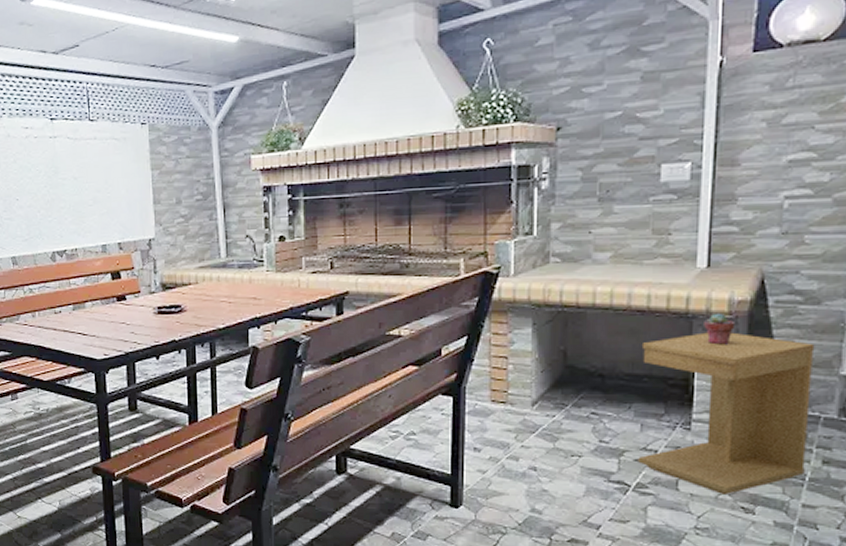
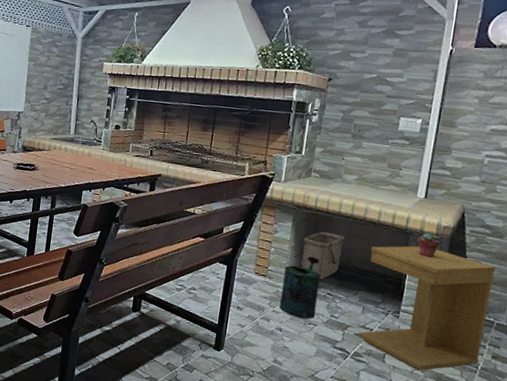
watering can: none [529,368,580,451] -> present [279,256,321,319]
basket: none [550,332,606,396] -> present [301,231,345,280]

